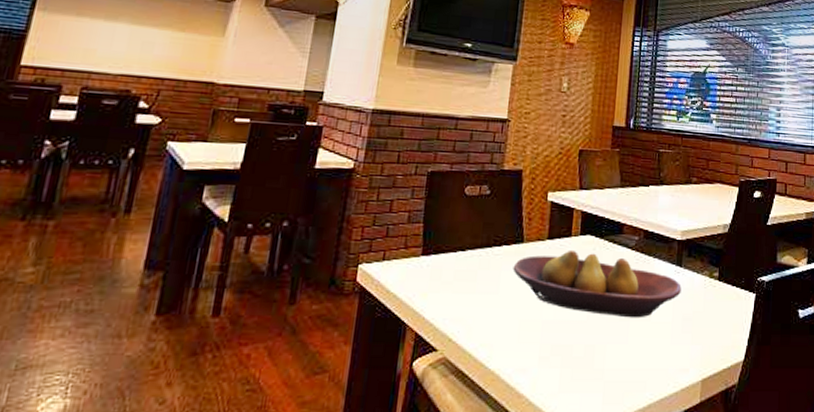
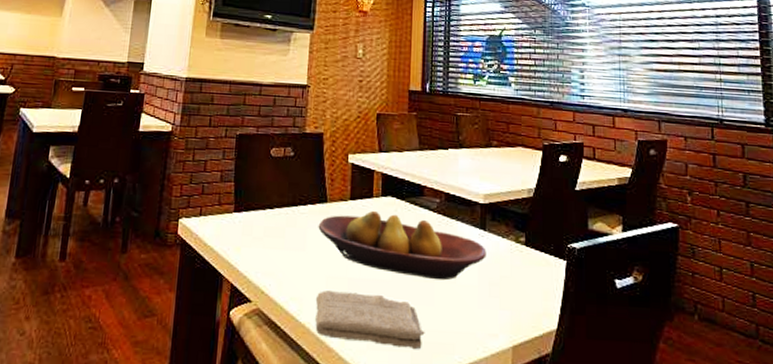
washcloth: none [505,335,618,390] -> present [315,290,425,350]

